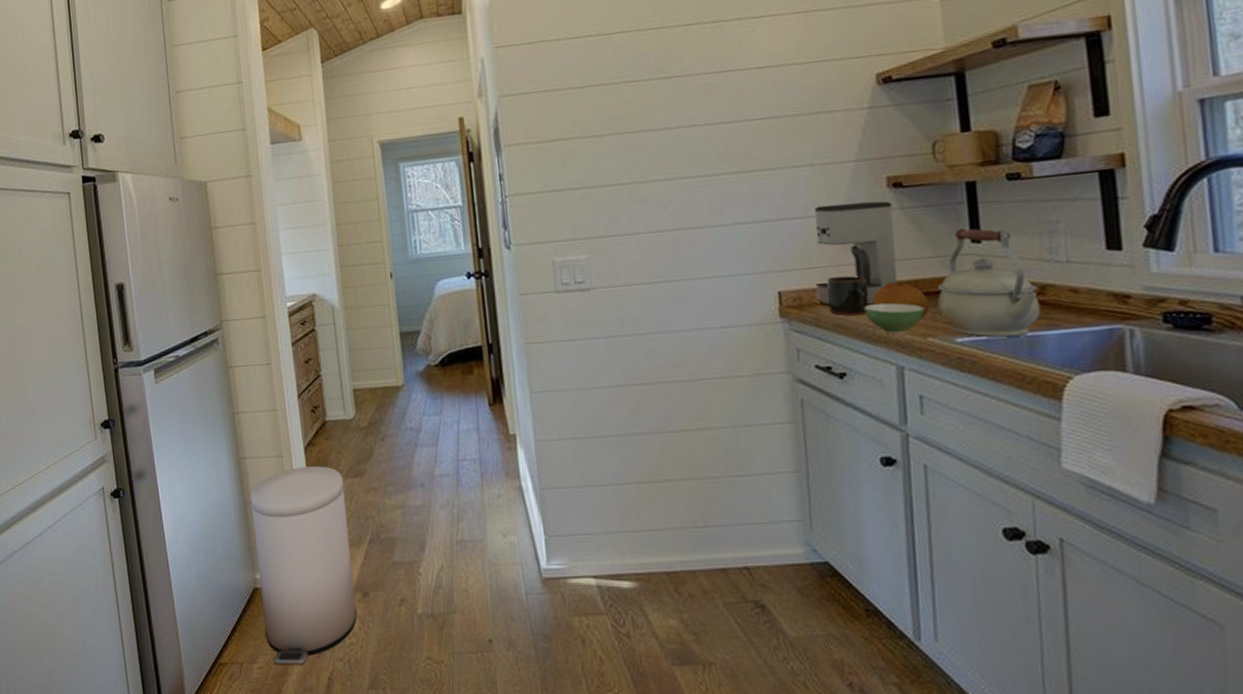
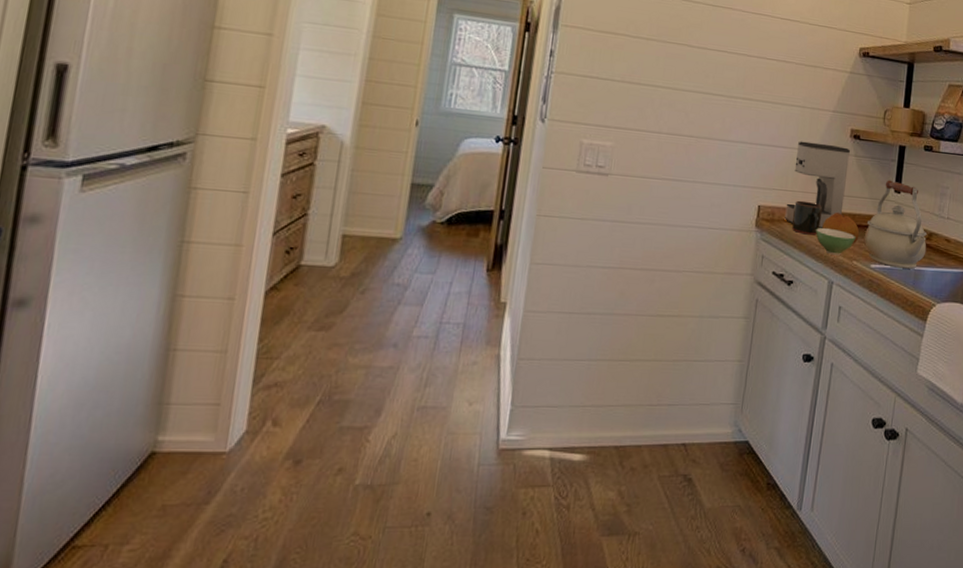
pedal bin: present [250,466,357,665] -> none [151,313,305,546]

